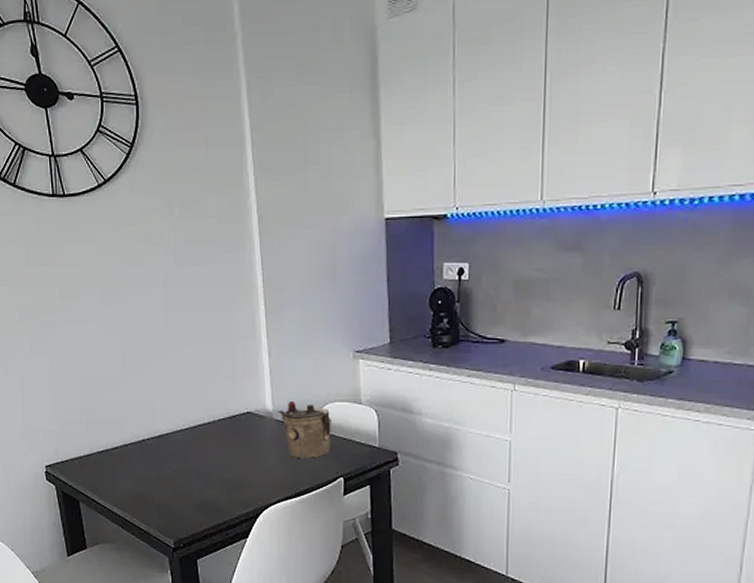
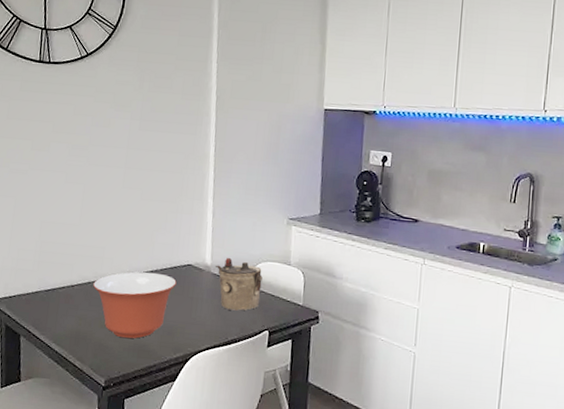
mixing bowl: none [148,424,237,497] -> present [93,272,177,339]

